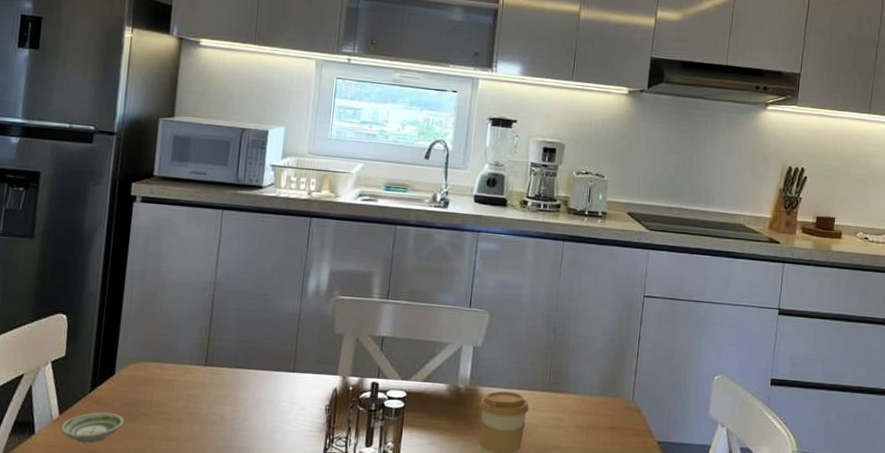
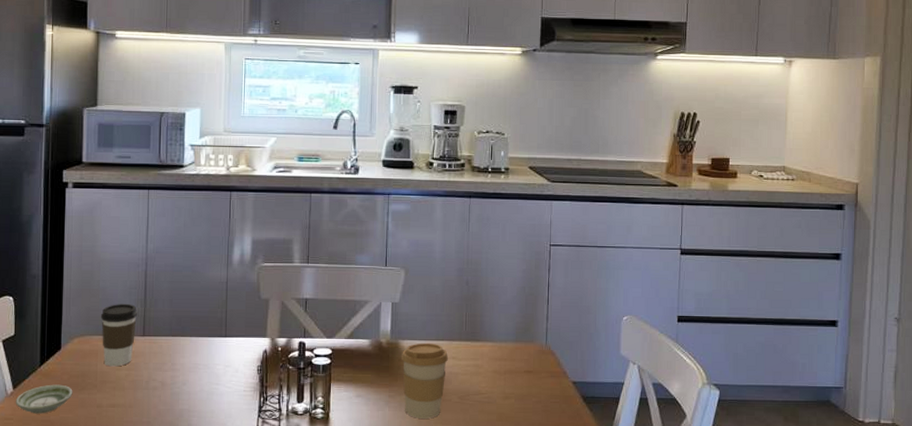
coffee cup: none [160,329,201,397] -> present [100,304,138,367]

